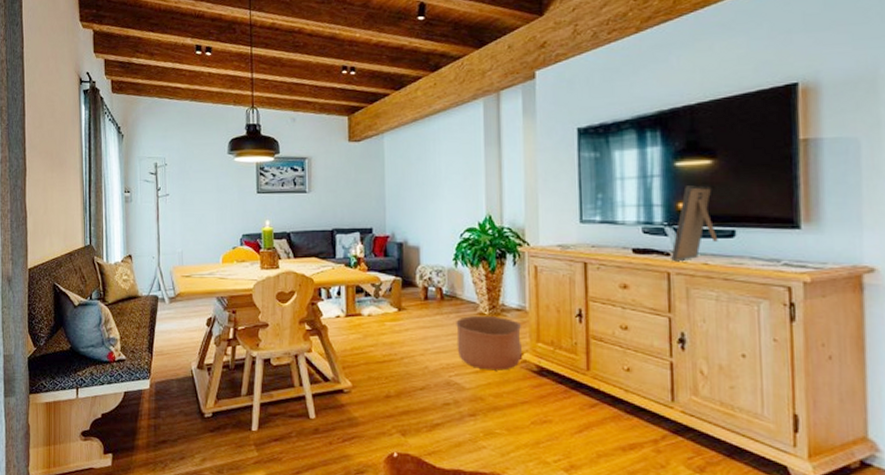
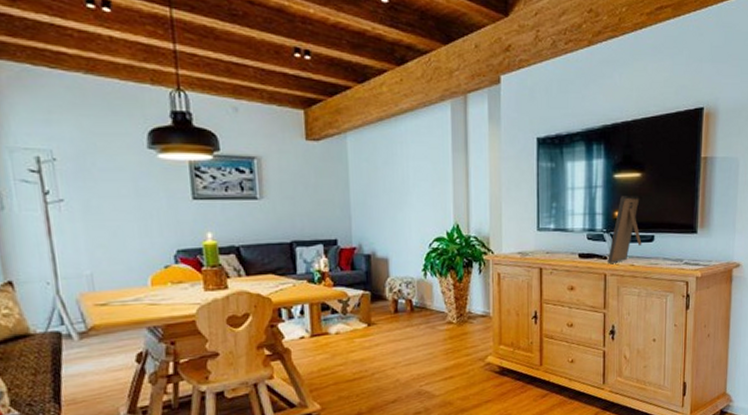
basket: present [456,315,522,371] -> none [426,323,486,376]

